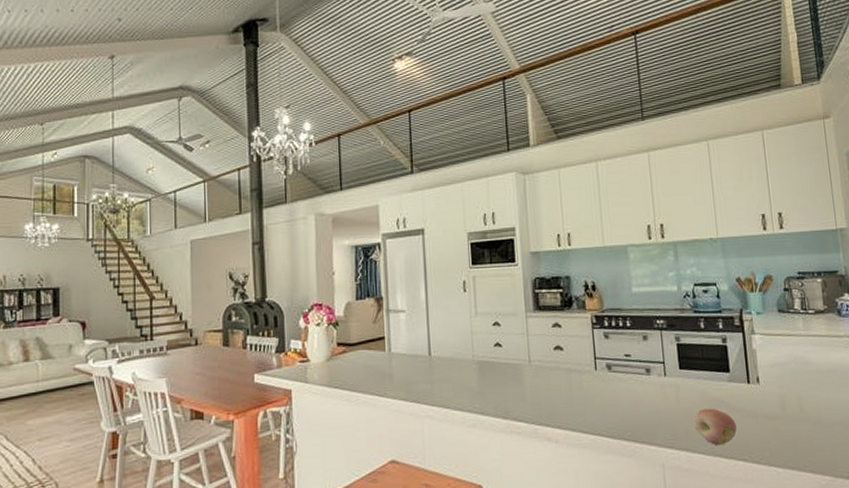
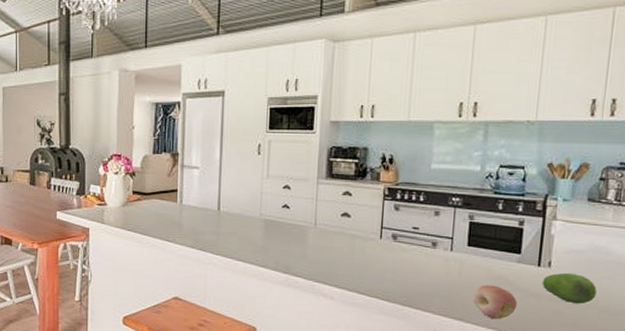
fruit: none [754,387,806,420] -> present [542,272,597,304]

